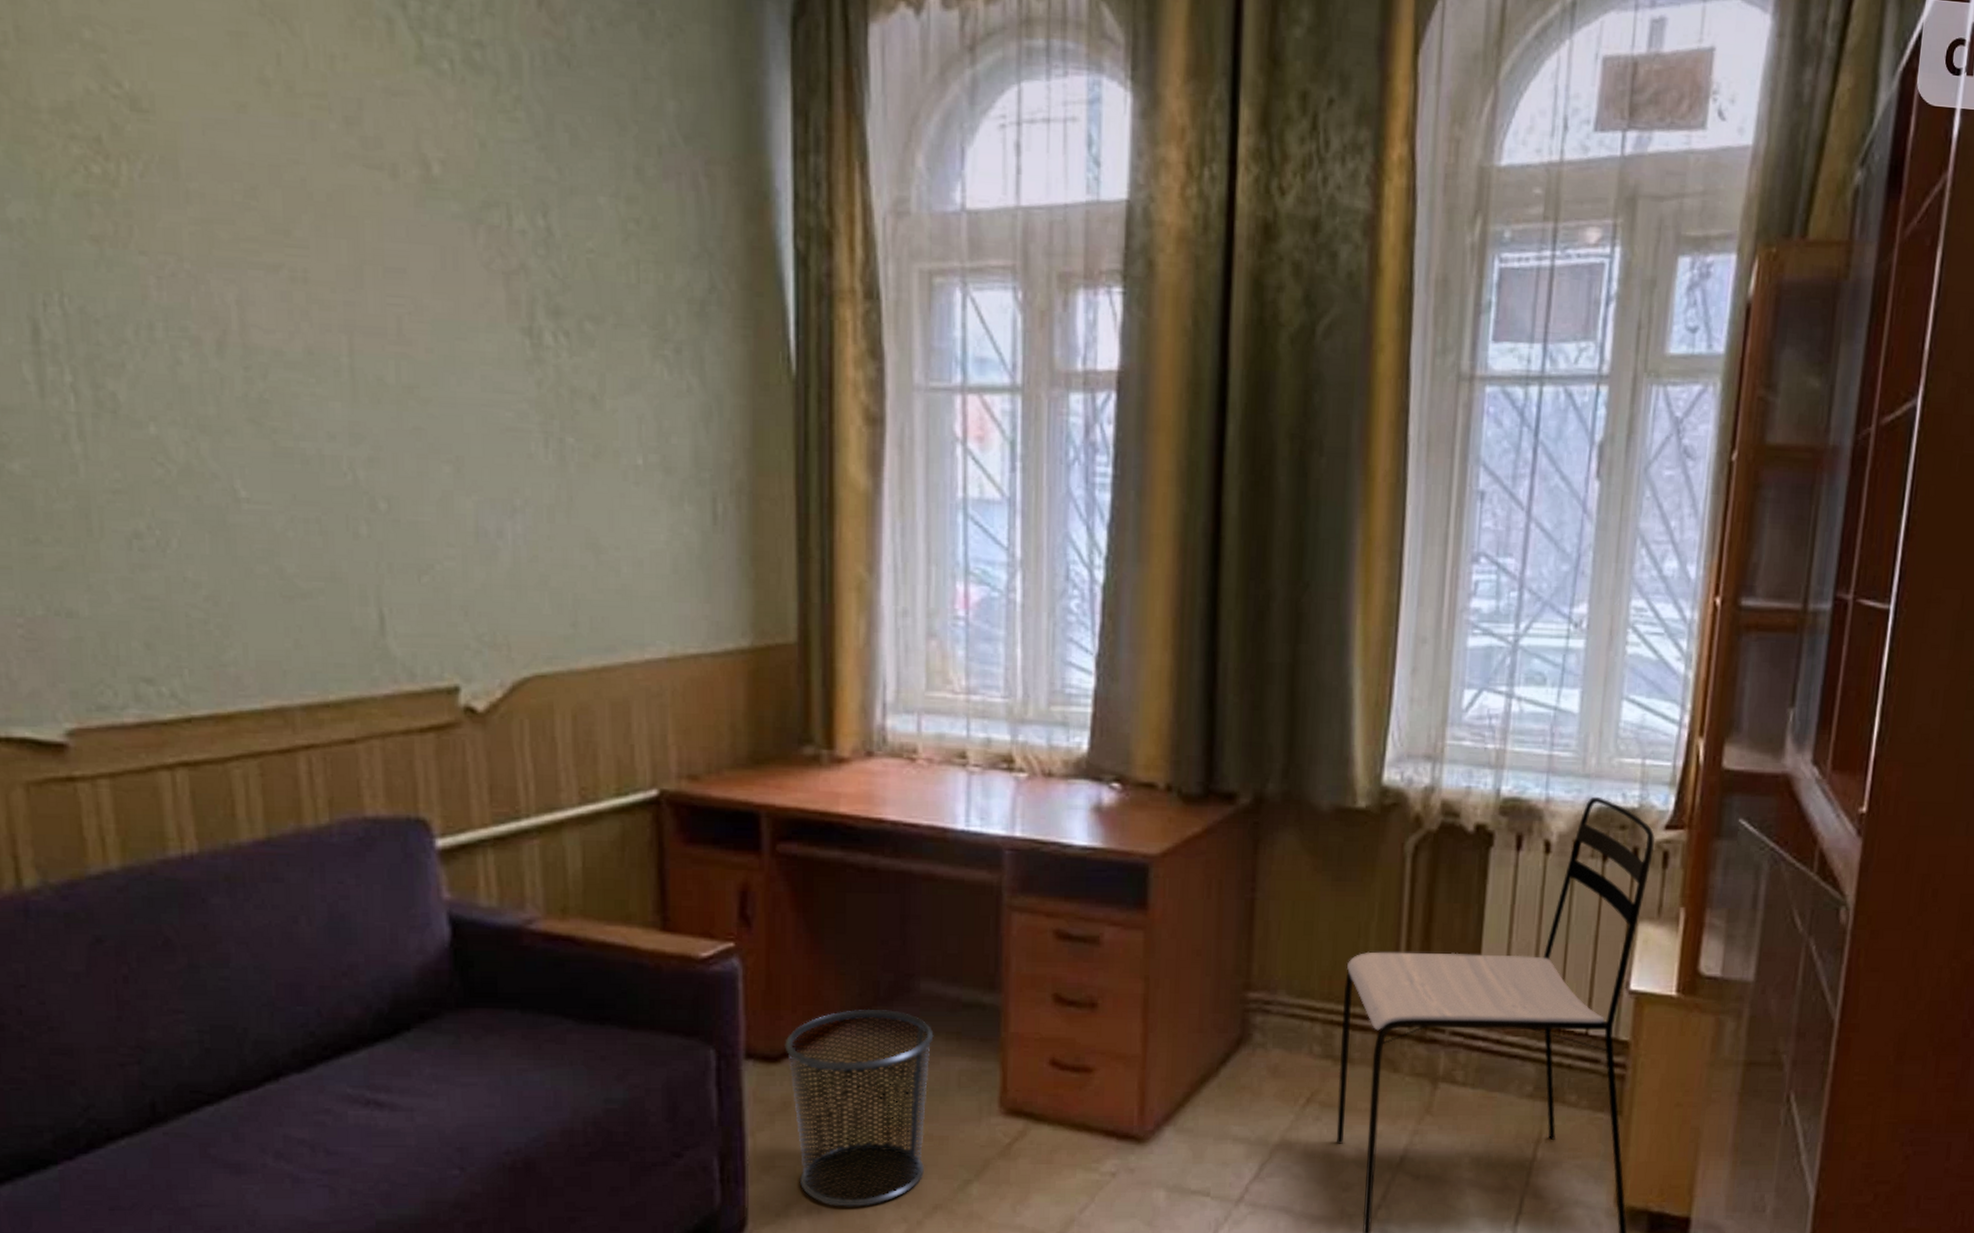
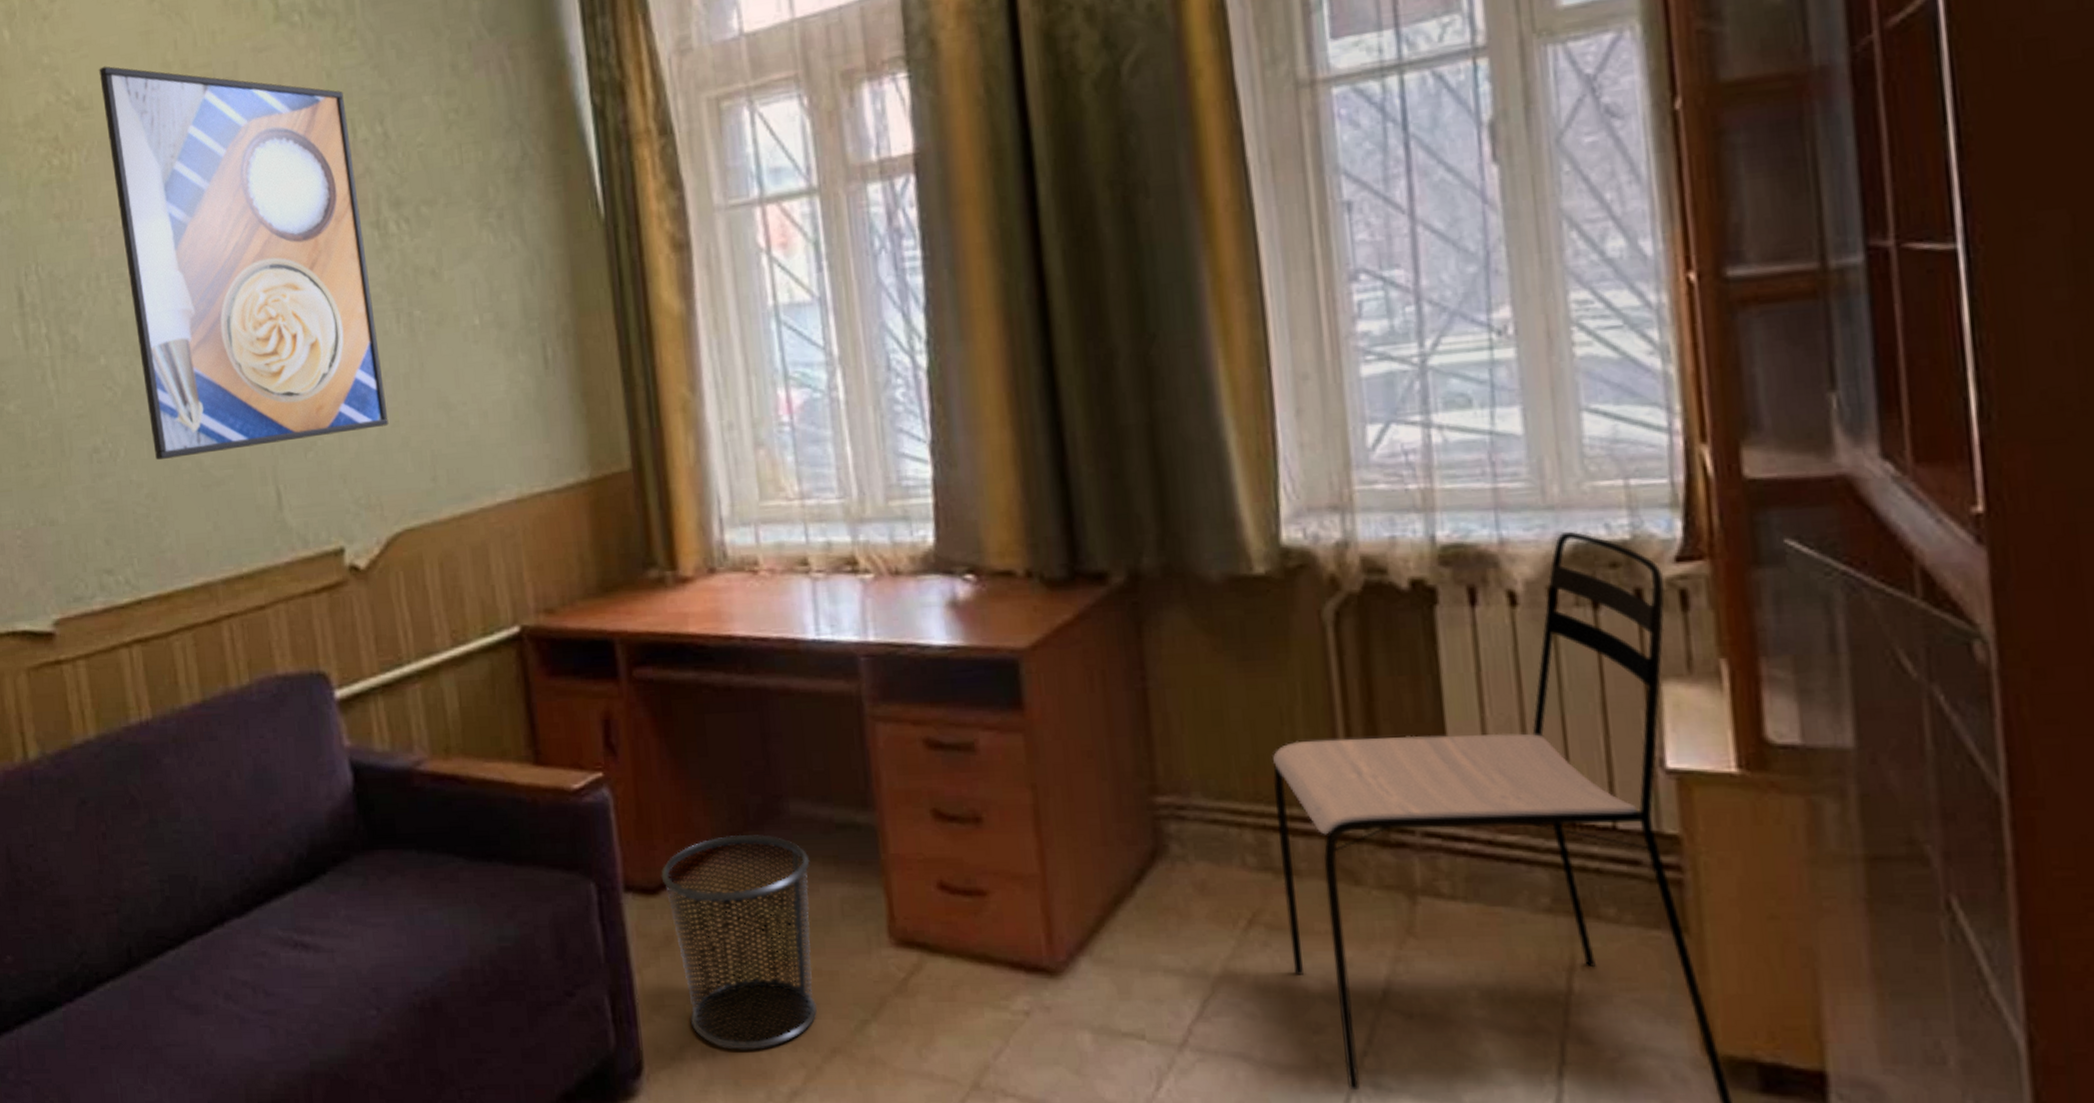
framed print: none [166,62,525,560] -> present [99,66,389,460]

